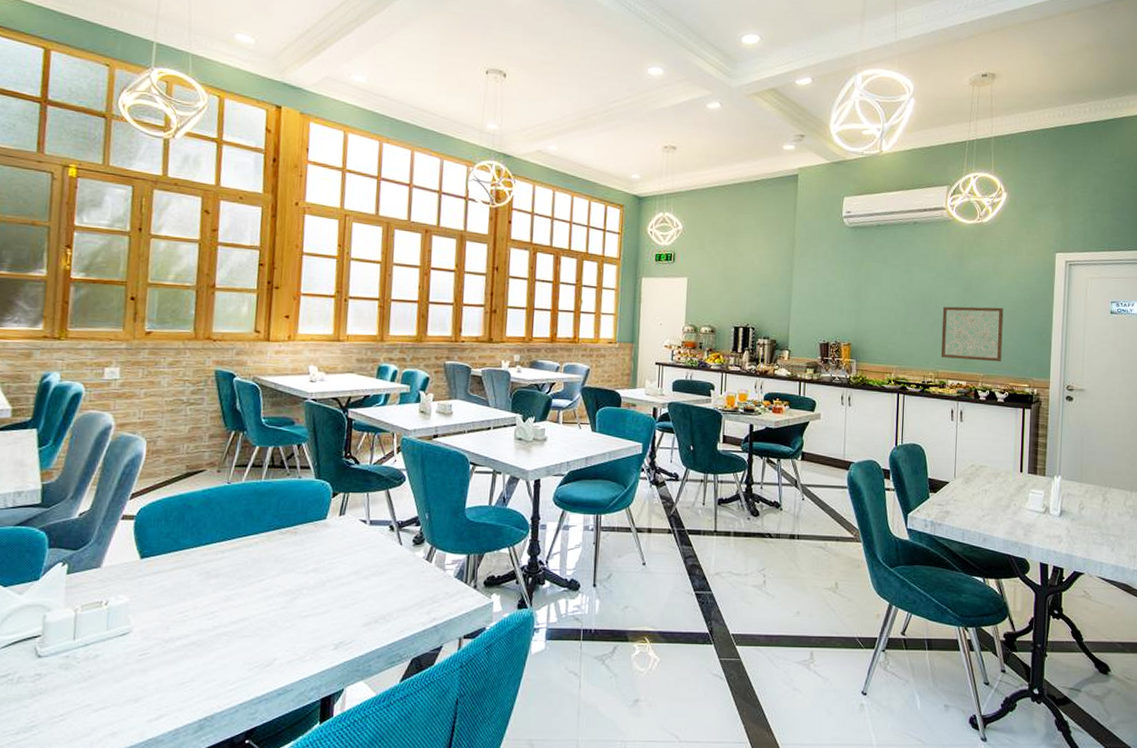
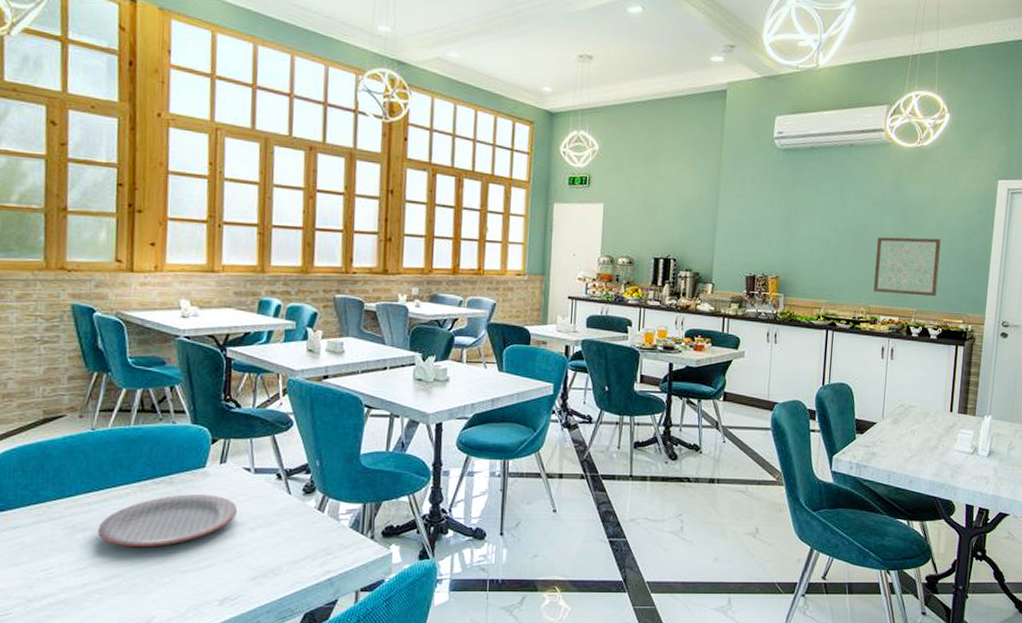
plate: none [229,544,354,592] -> present [98,494,238,546]

